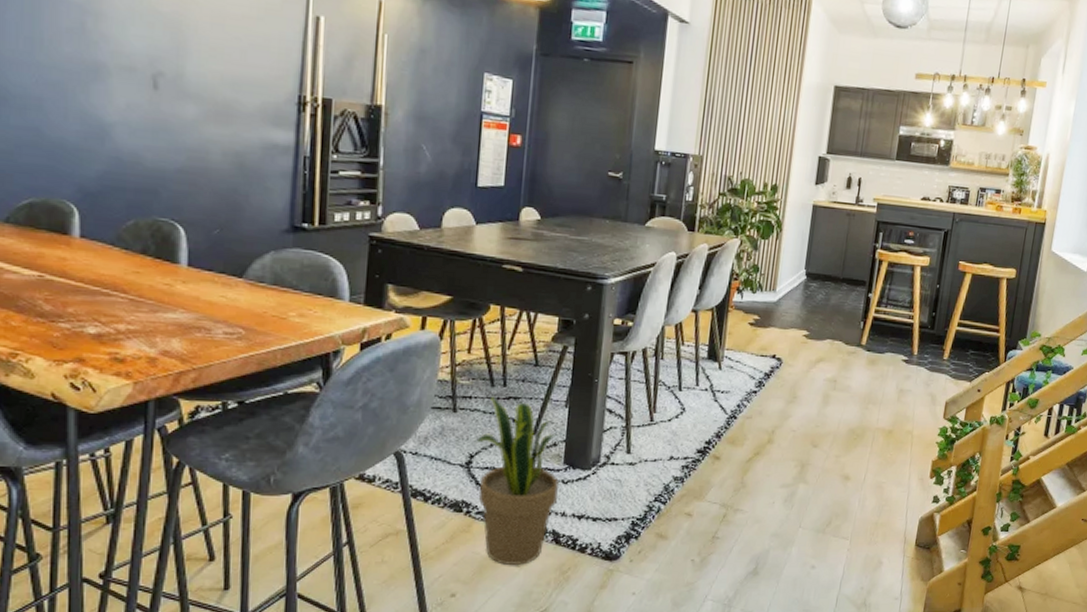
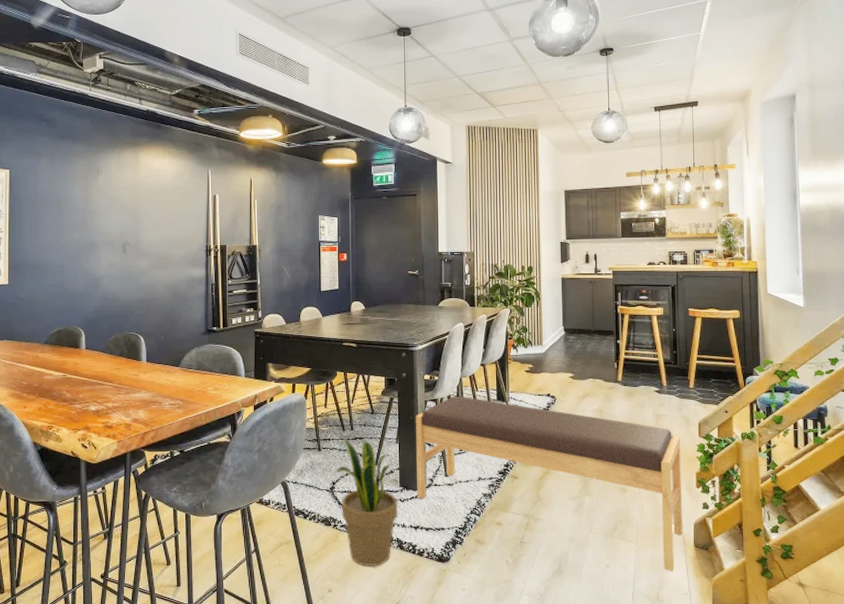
bench: none [586,349,923,574] -> present [416,395,683,572]

